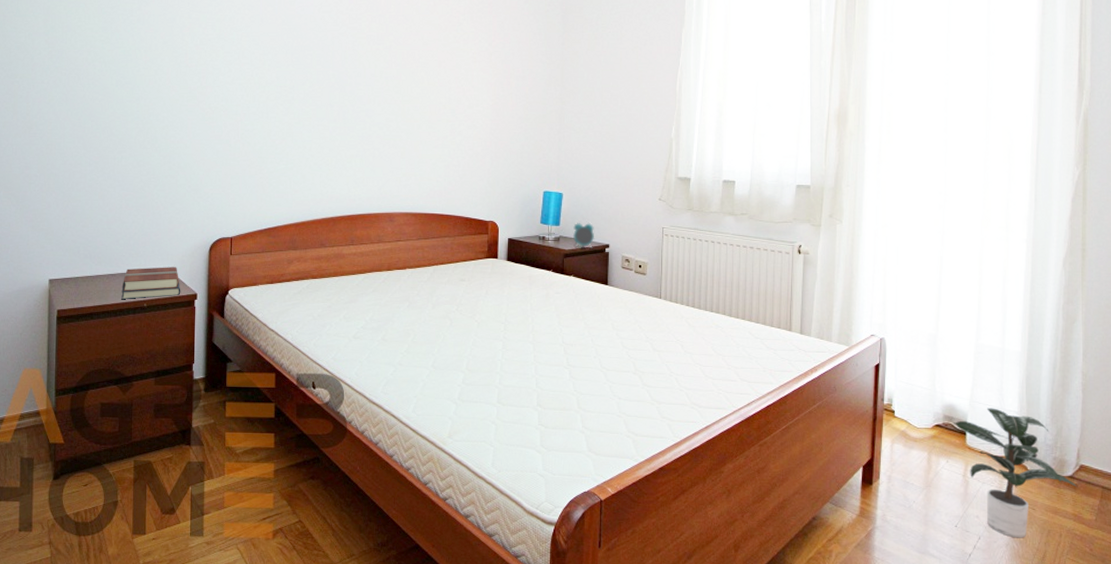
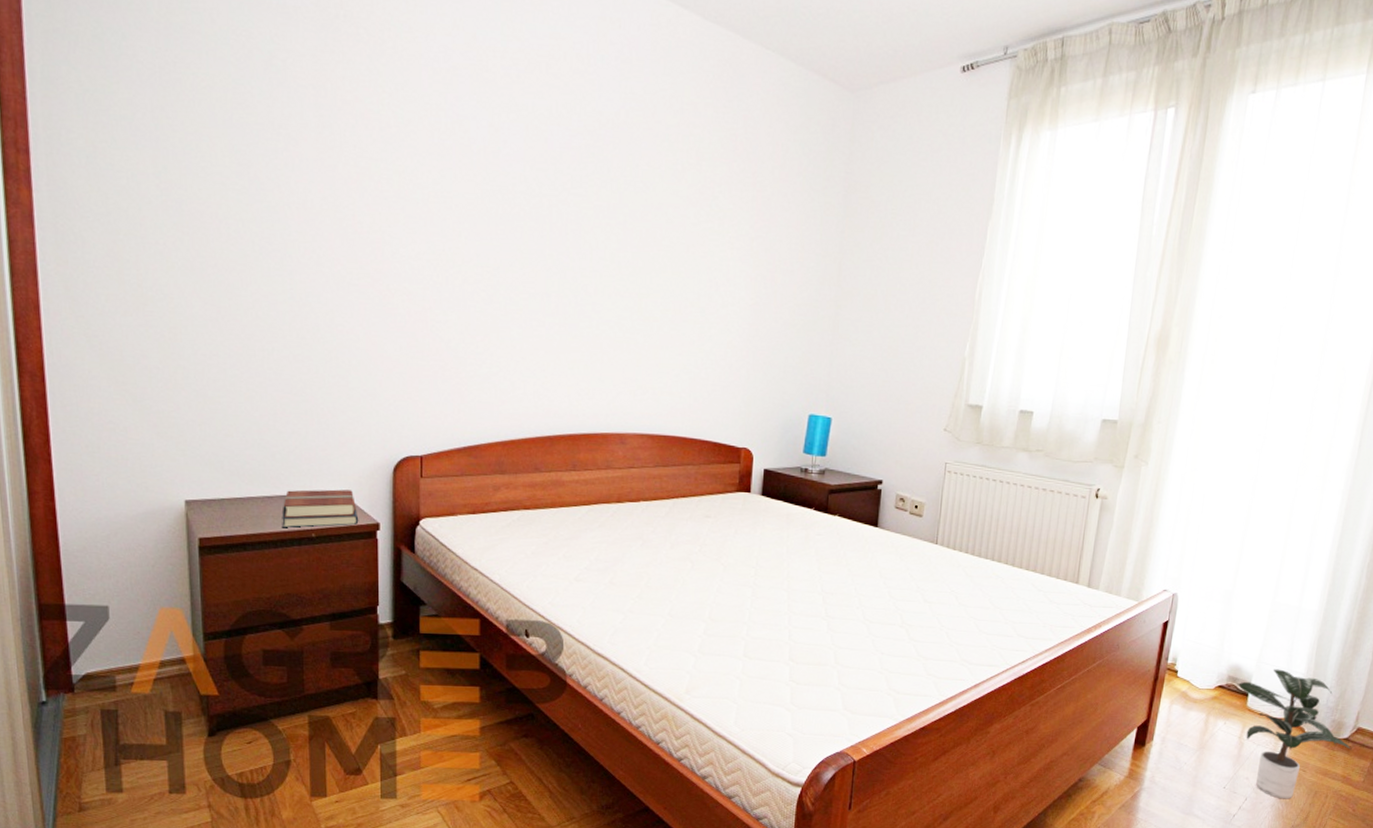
alarm clock: present [572,219,595,248] -> none [840,450,867,484]

